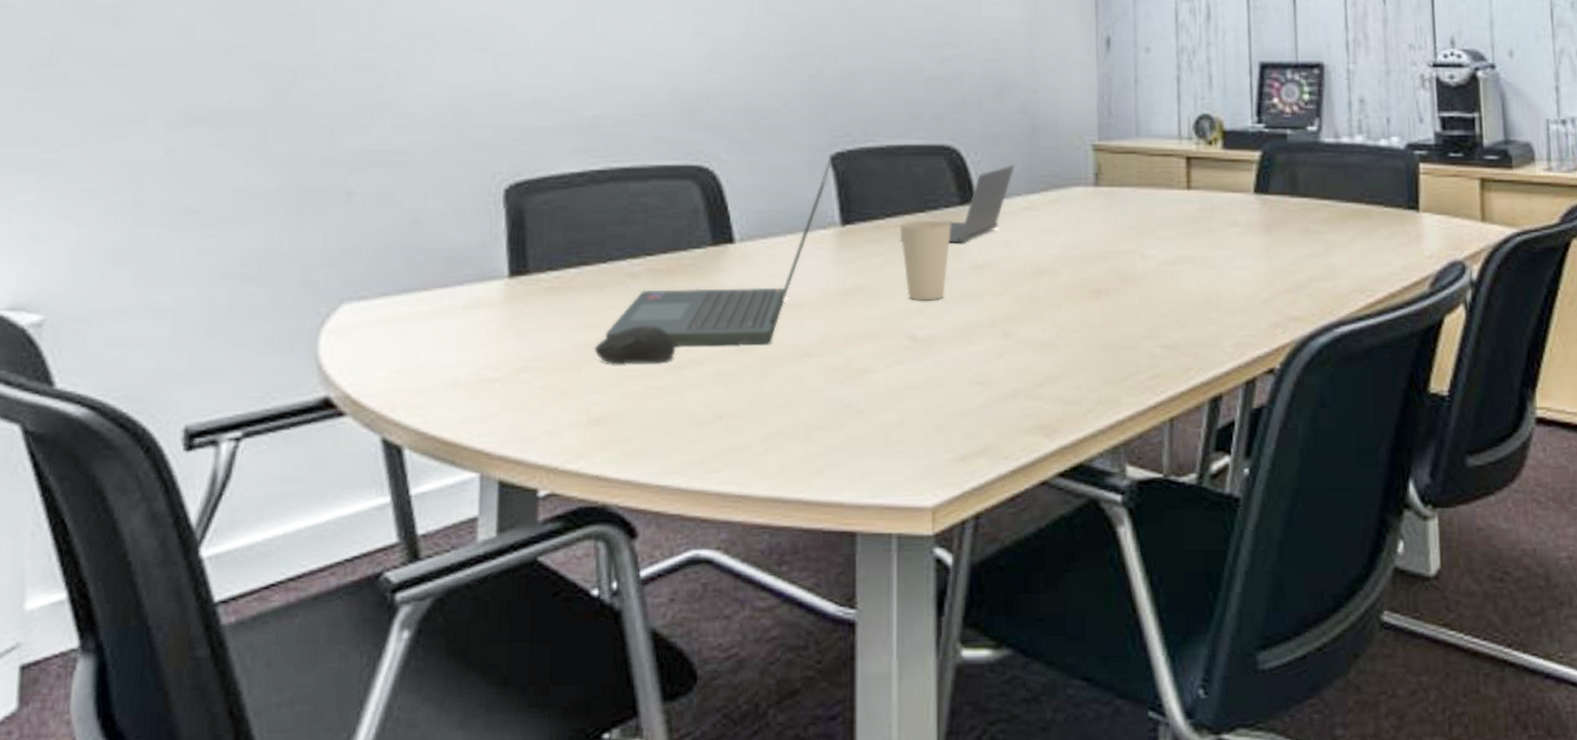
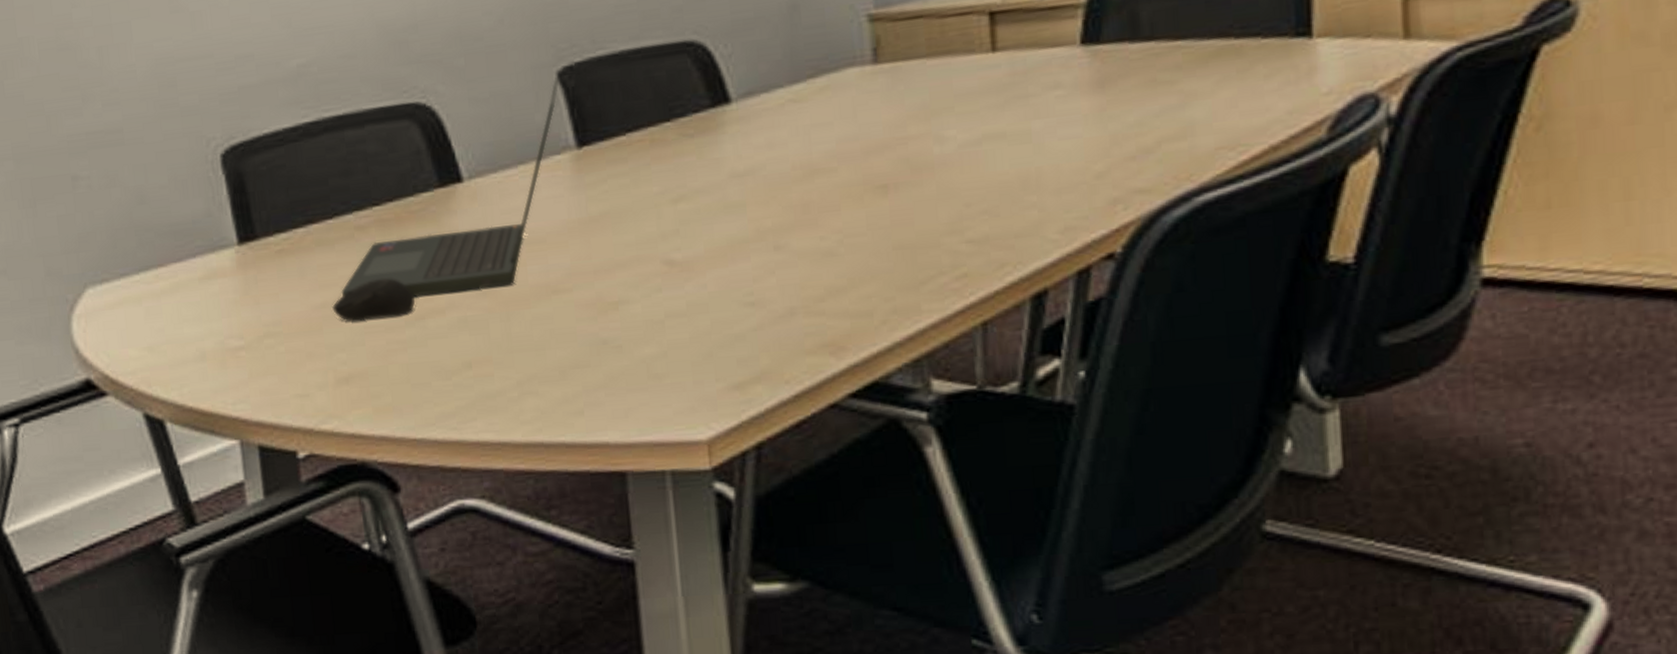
cup: present [899,220,951,300] -> none [643,128,704,220]
laptop computer: present [901,164,1015,243] -> none [645,52,773,155]

